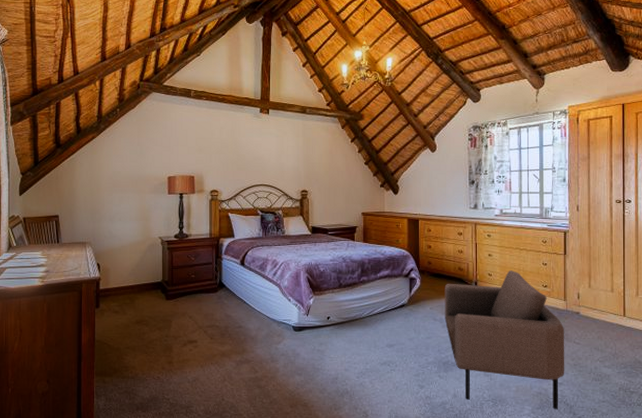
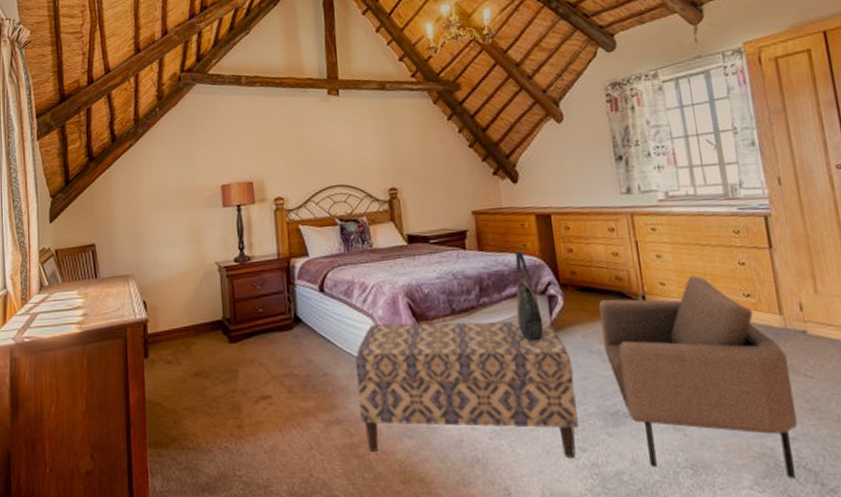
bench: none [263,292,421,392] -> present [355,321,579,458]
tote bag: none [386,244,404,310] -> present [515,250,544,341]

